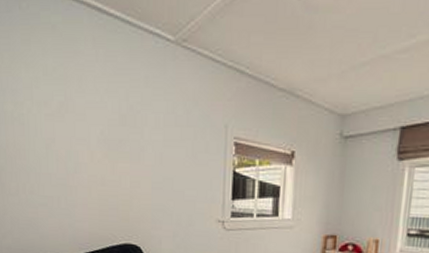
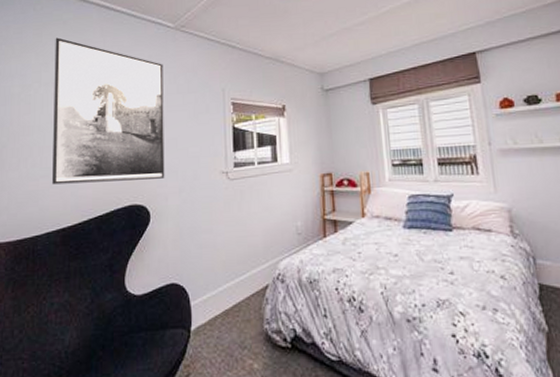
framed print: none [44,46,161,220] -> present [52,37,165,185]

